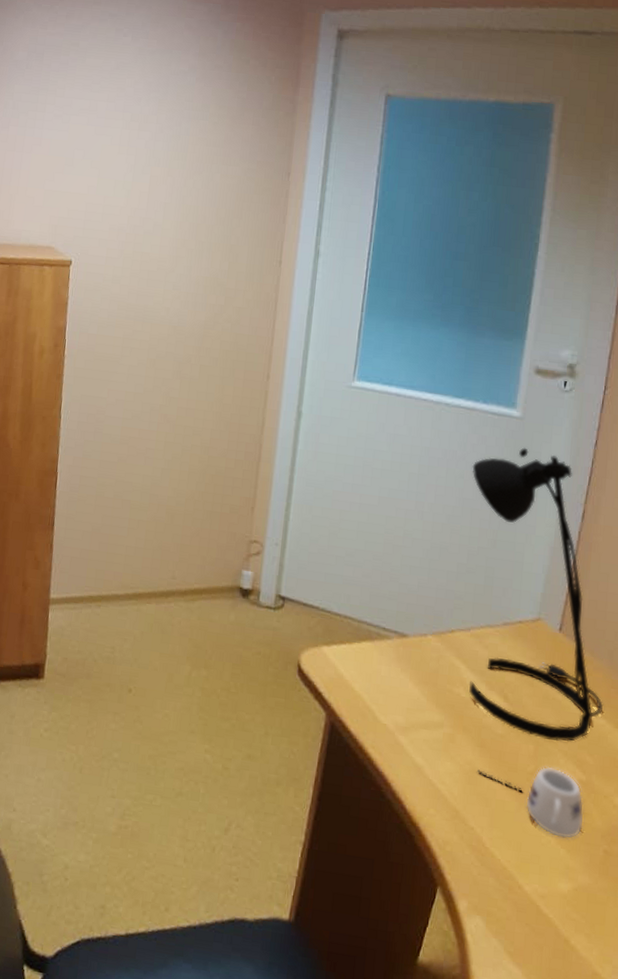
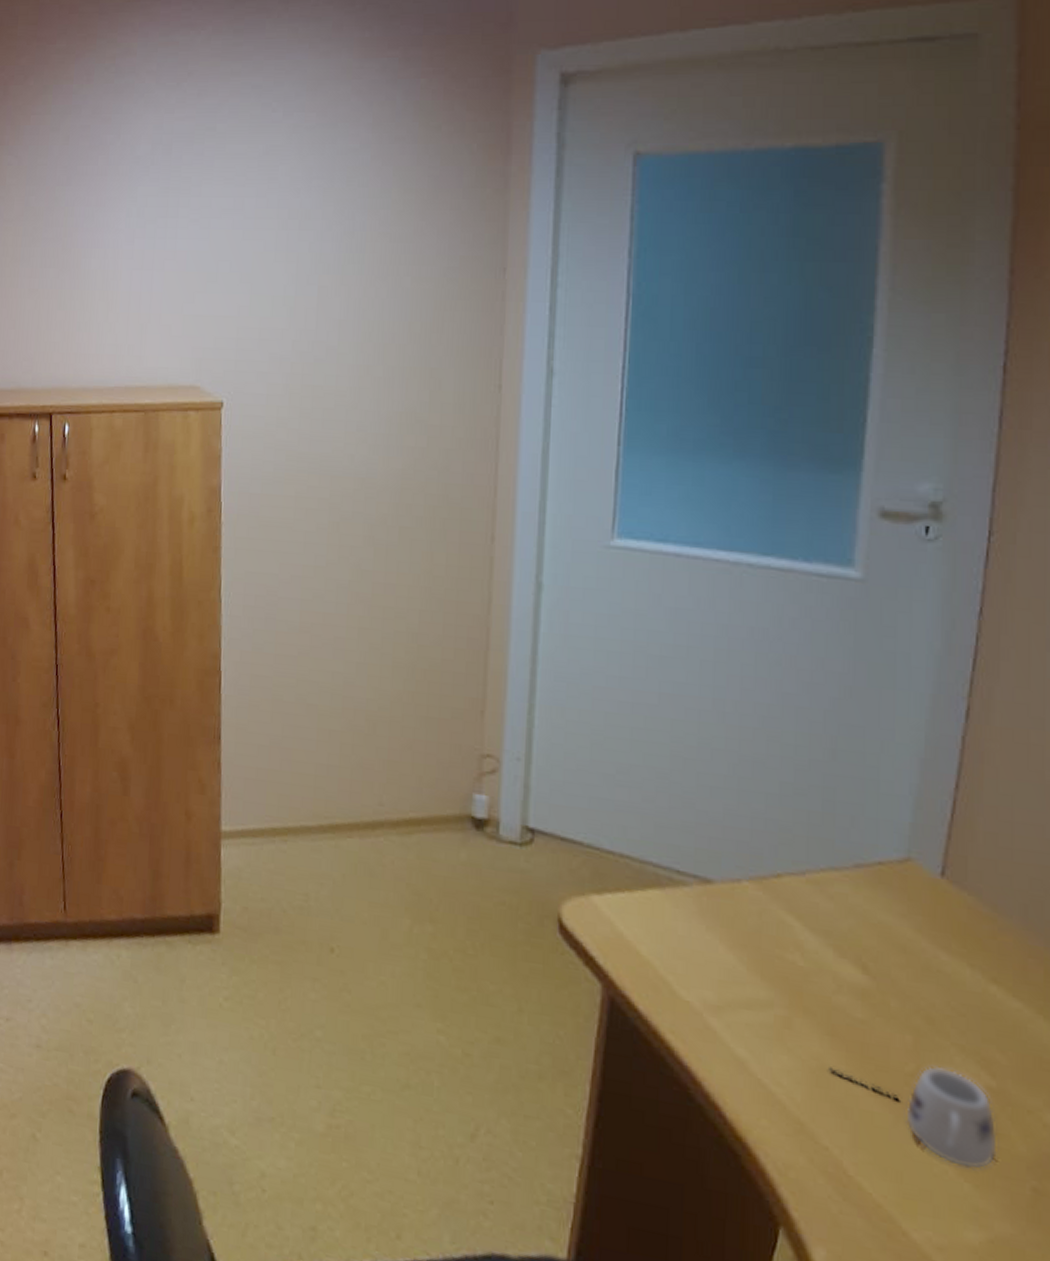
desk lamp: present [469,447,604,742] -> none [793,620,1018,1033]

